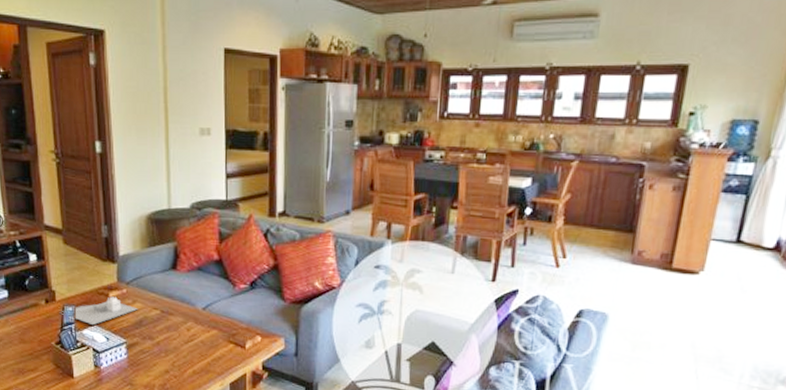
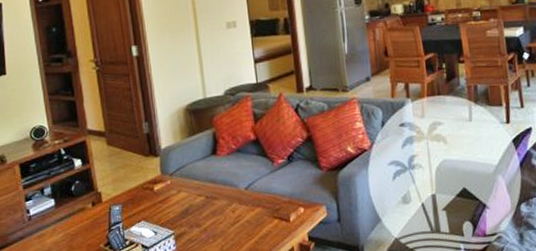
tissue box: present [60,296,138,326] -> none [107,189,183,222]

